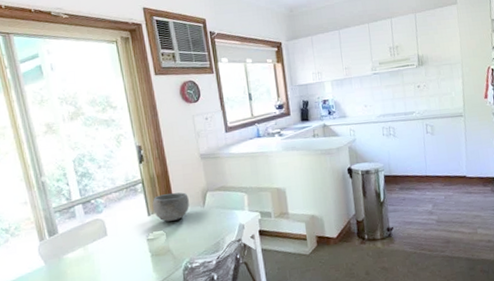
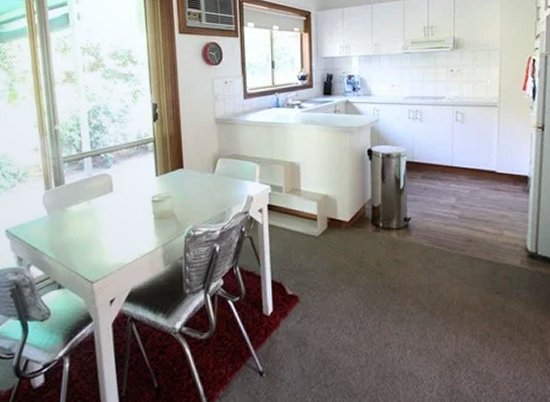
bowl: present [152,192,189,222] -> none [161,156,199,184]

